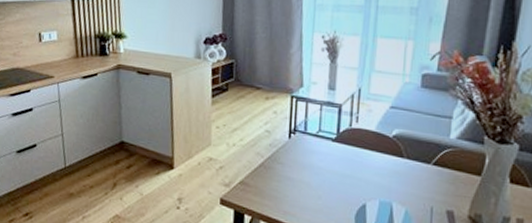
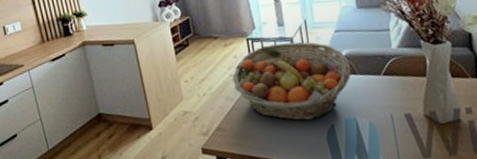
fruit basket: none [267,107,399,195] -> present [232,41,351,121]

